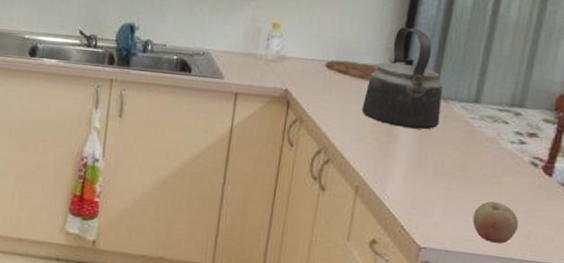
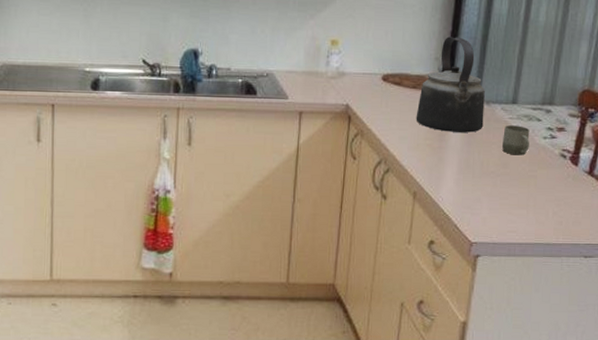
cup: none [460,125,495,159] -> present [502,125,530,156]
fruit: present [472,201,519,244] -> none [515,193,553,231]

